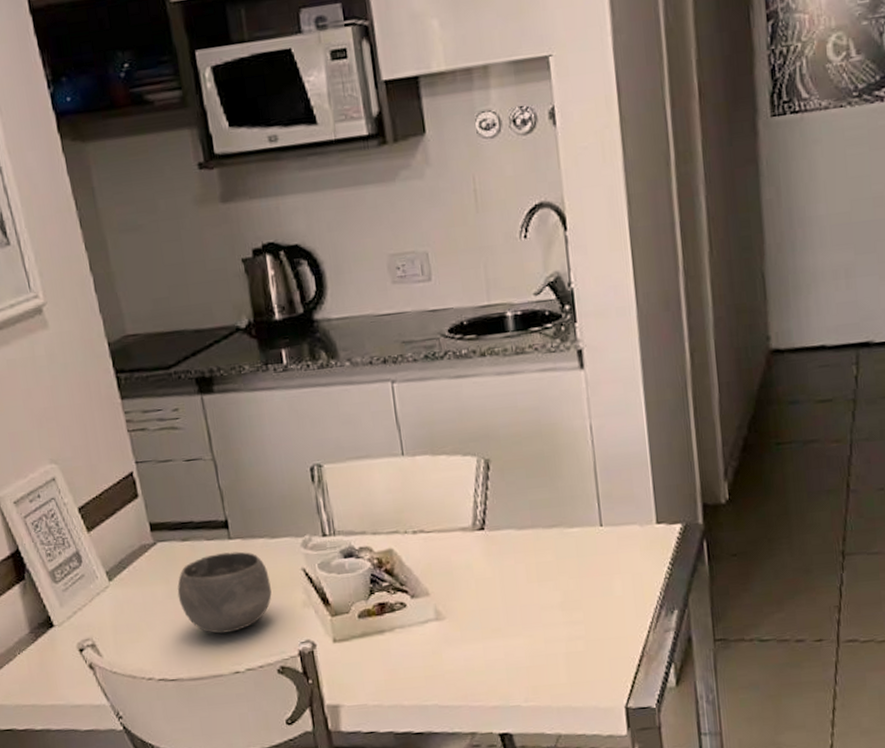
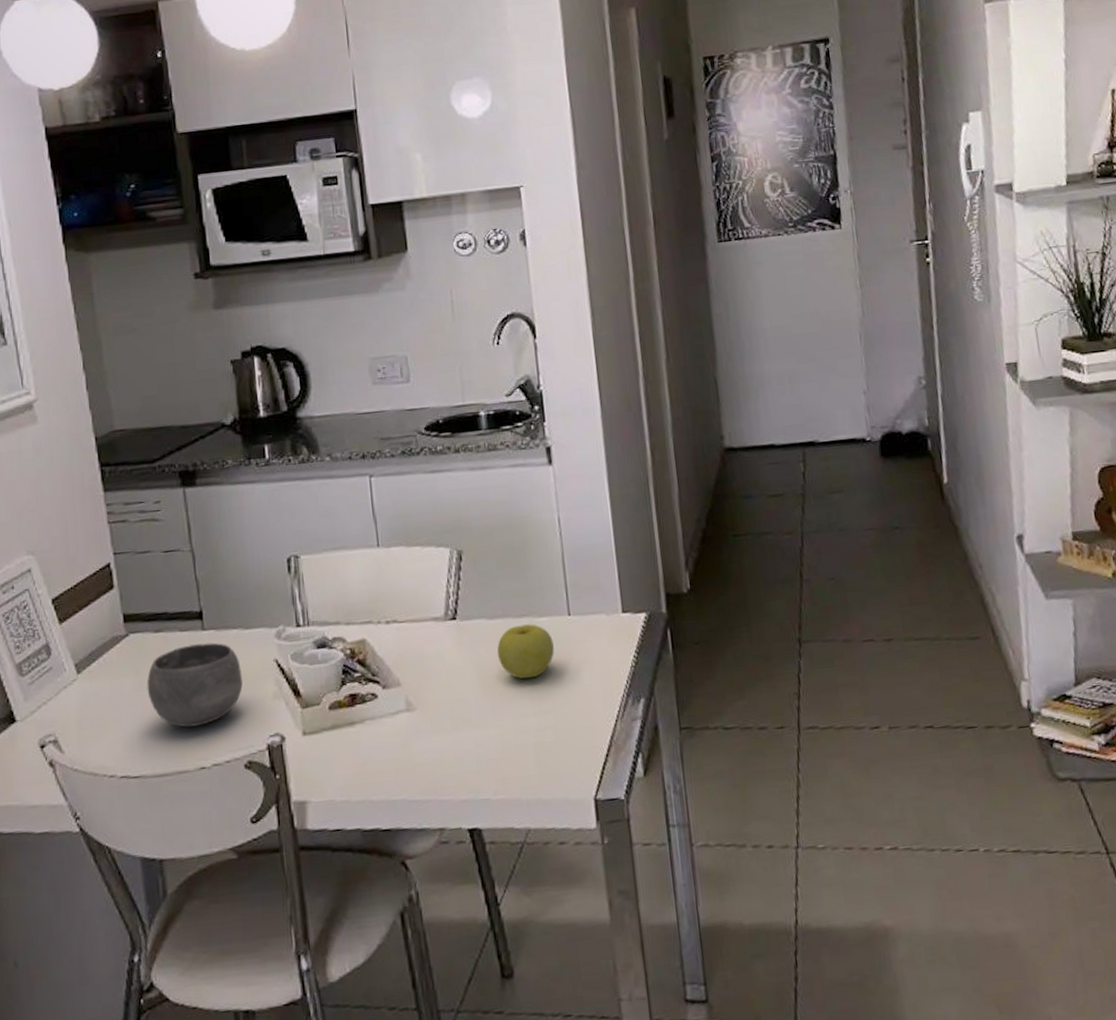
apple: none [527,534,586,590] -> present [497,624,554,679]

